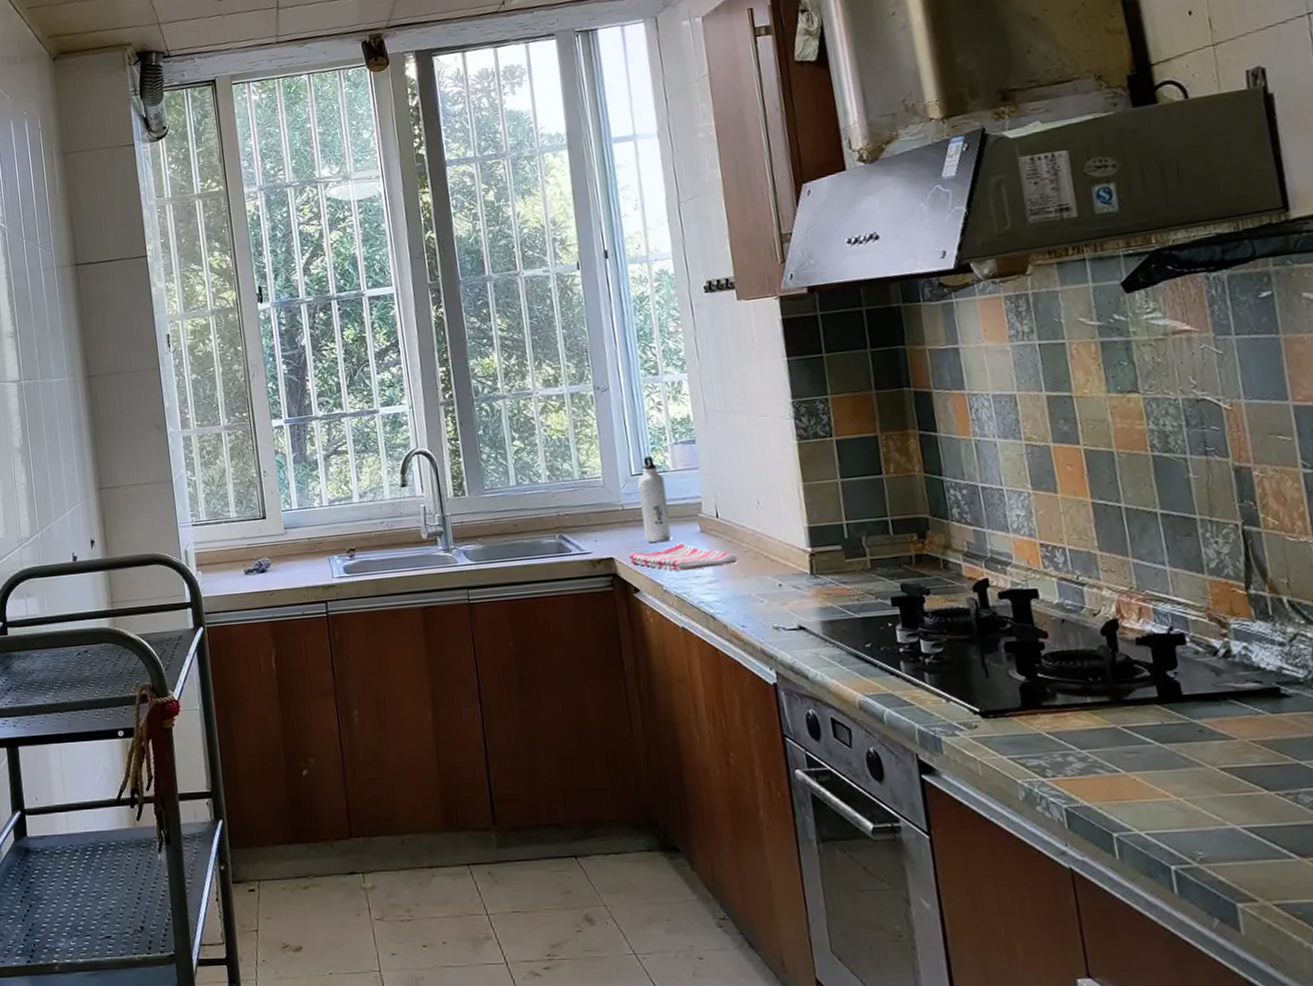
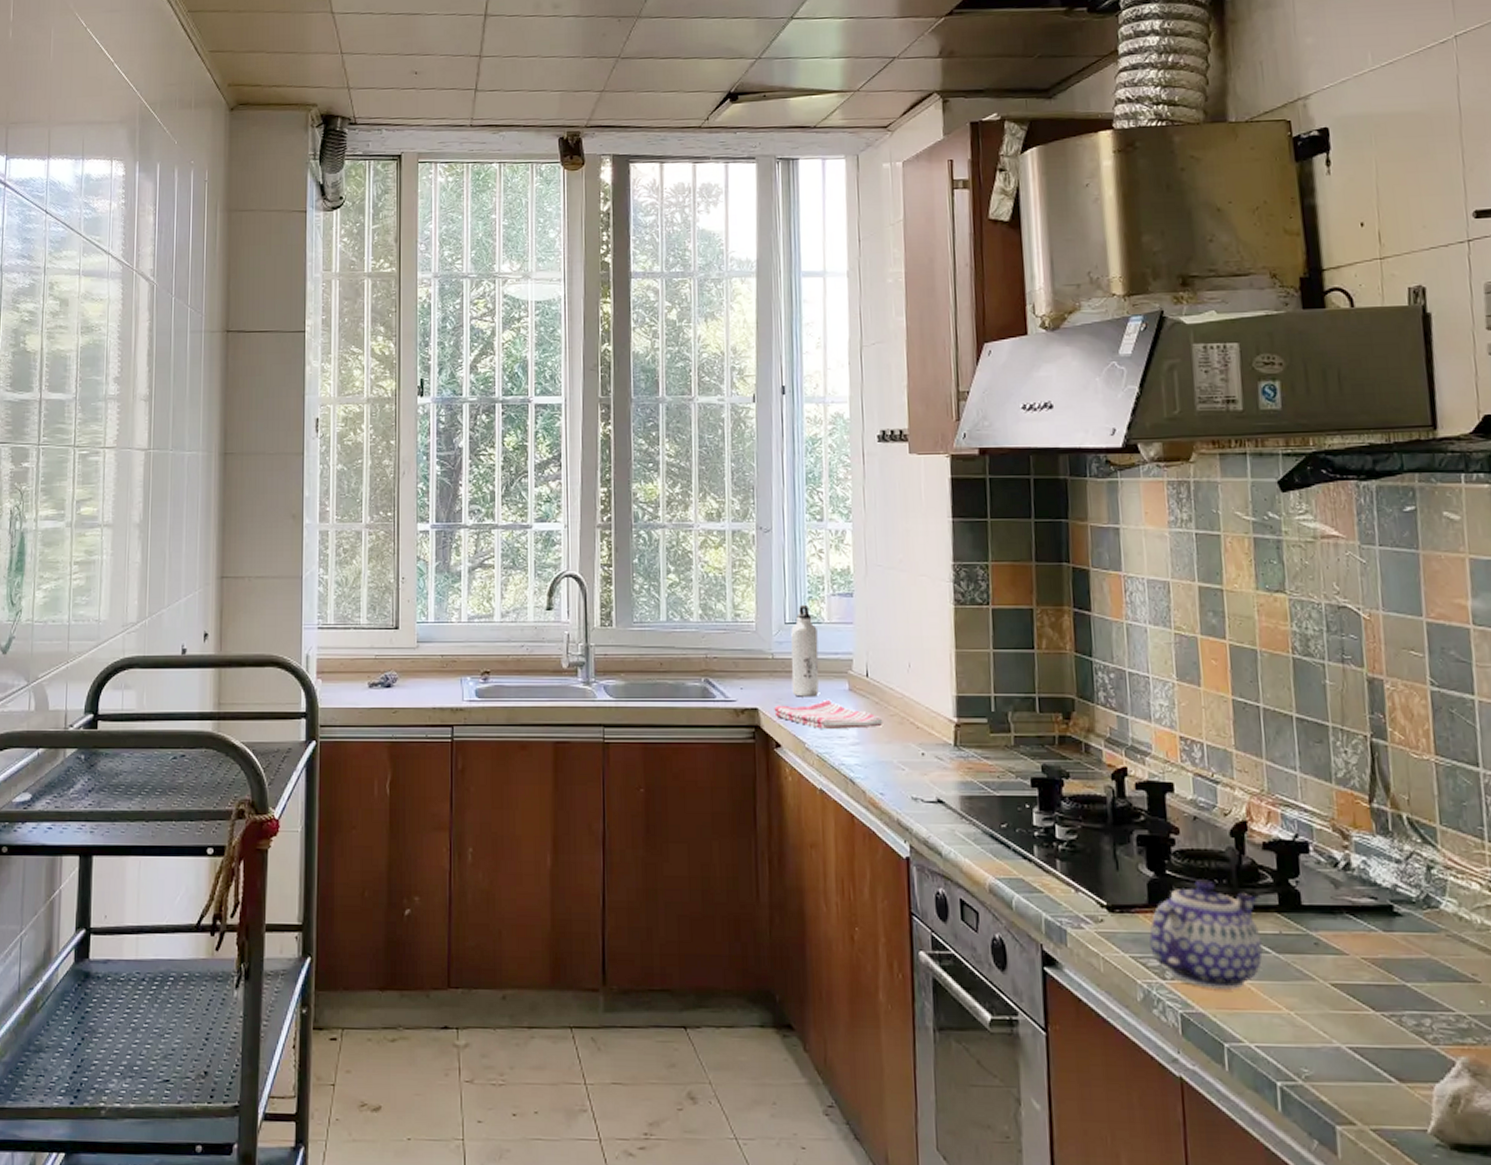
teapot: none [1026,678,1146,783] -> present [1149,879,1263,989]

